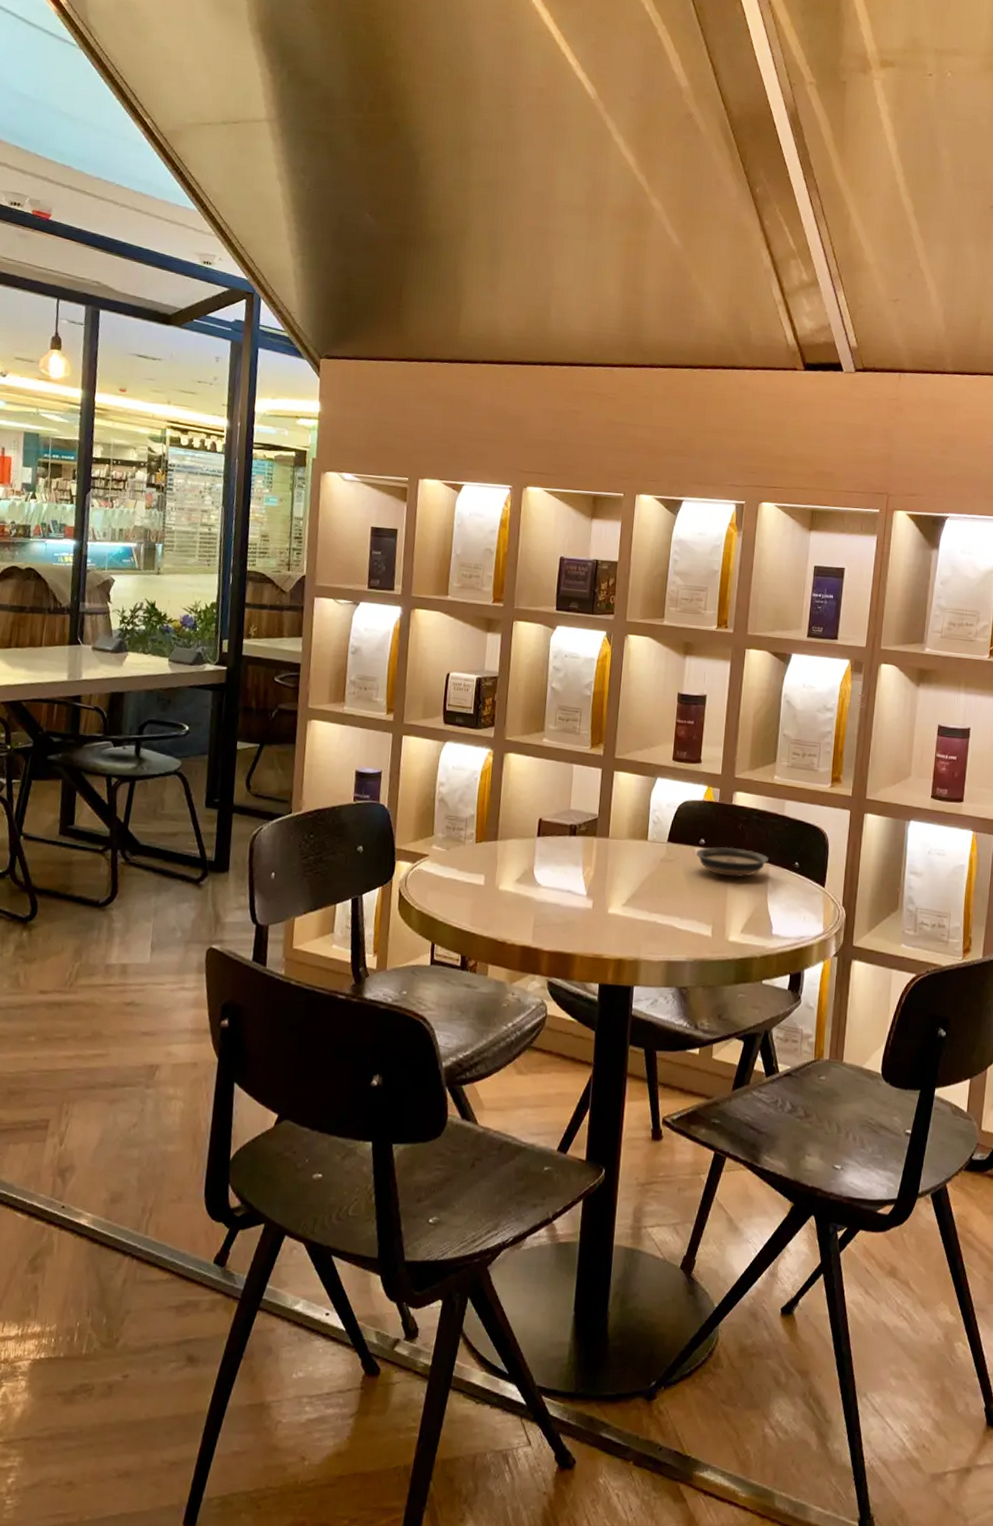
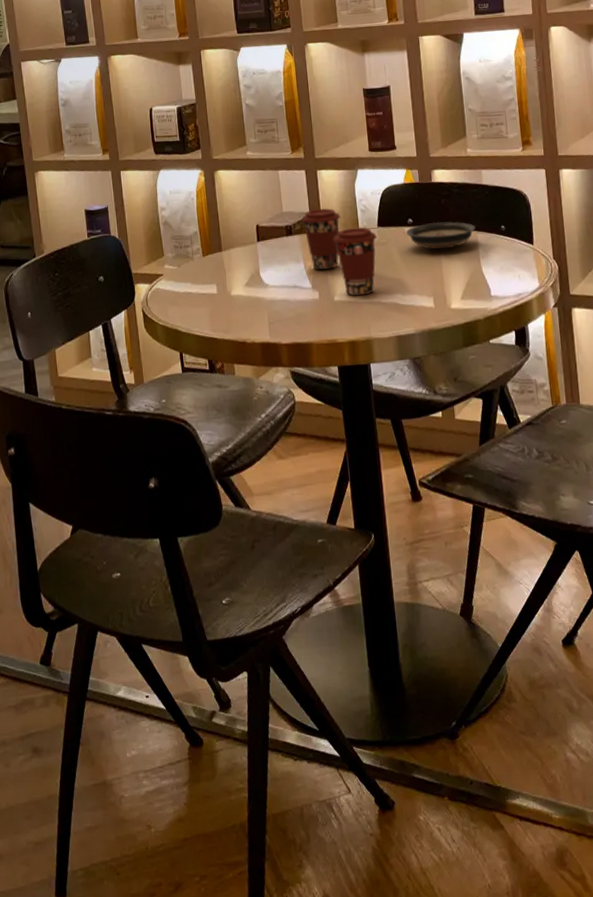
coffee cup: none [588,811,631,880] -> present [301,208,341,270]
coffee cup: none [618,838,665,912] -> present [333,227,377,296]

